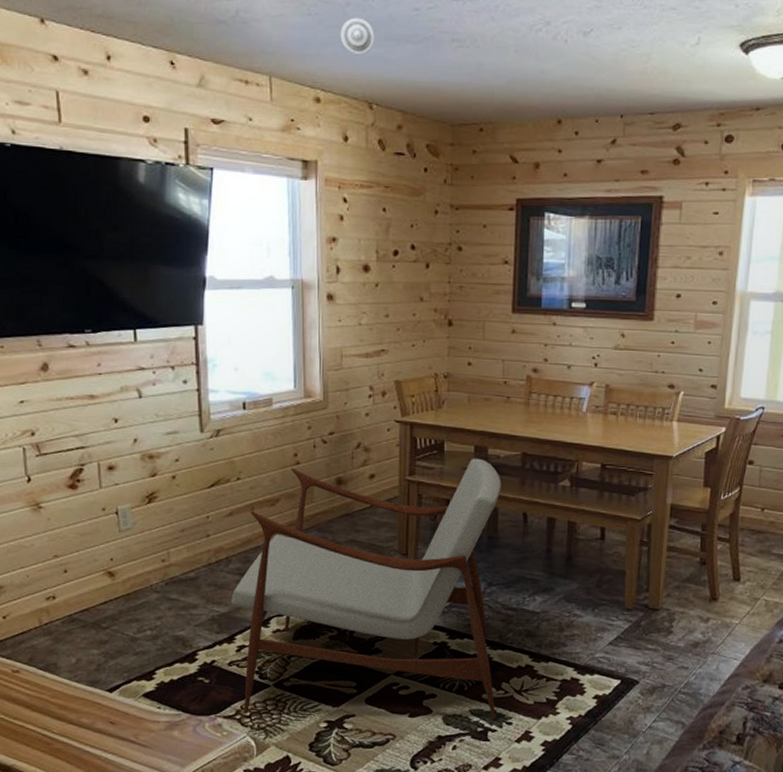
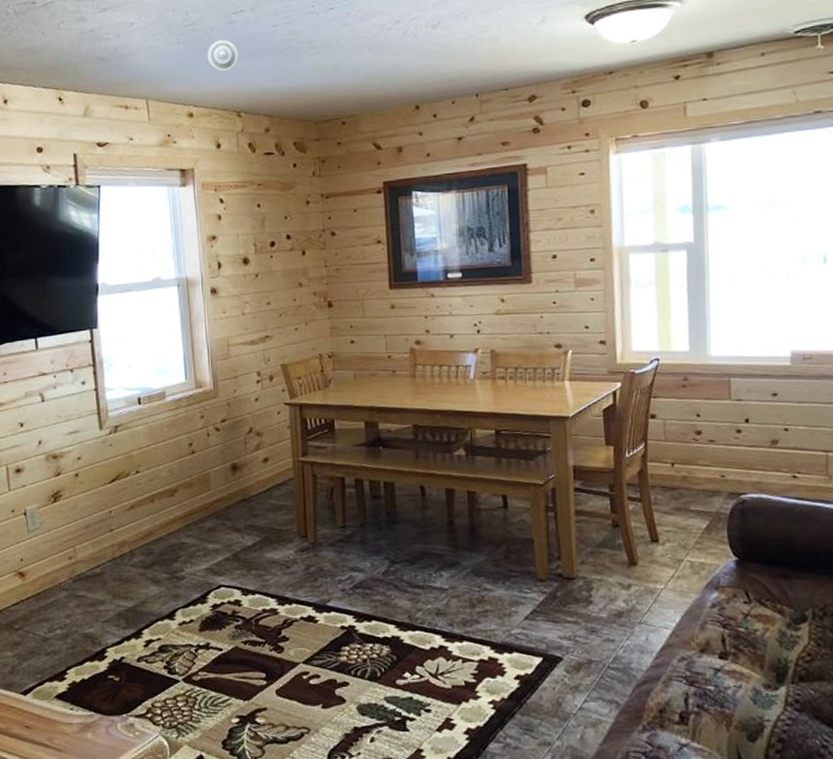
armchair: present [231,458,502,720] -> none [137,434,413,712]

